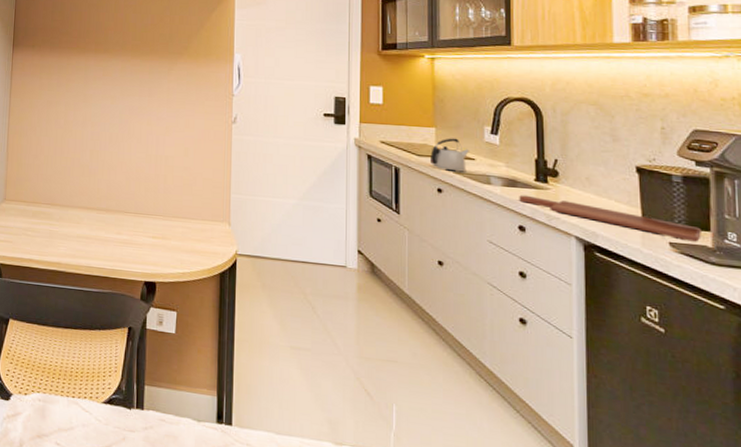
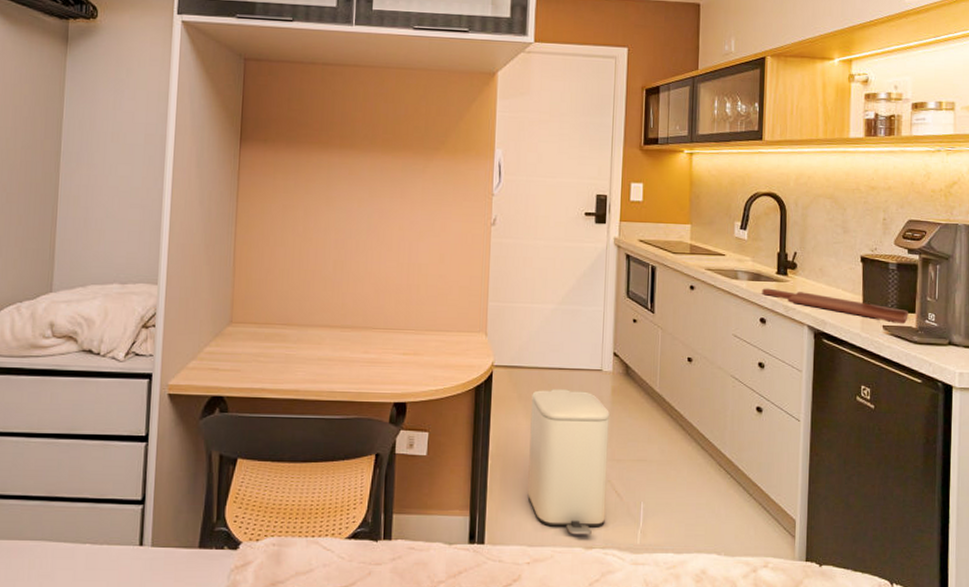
pedal bin: none [274,281,357,431] -> present [527,389,611,535]
kettle: present [431,138,471,172] -> none [685,234,722,268]

